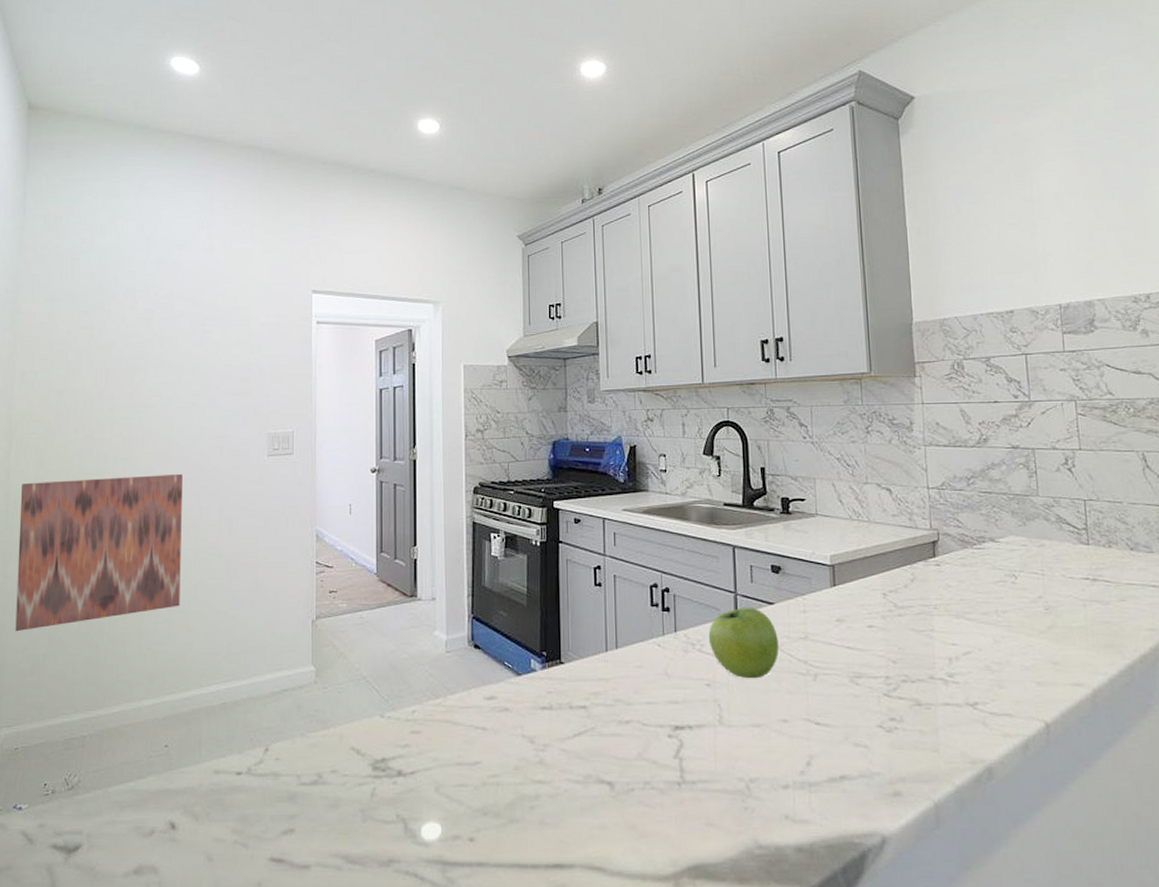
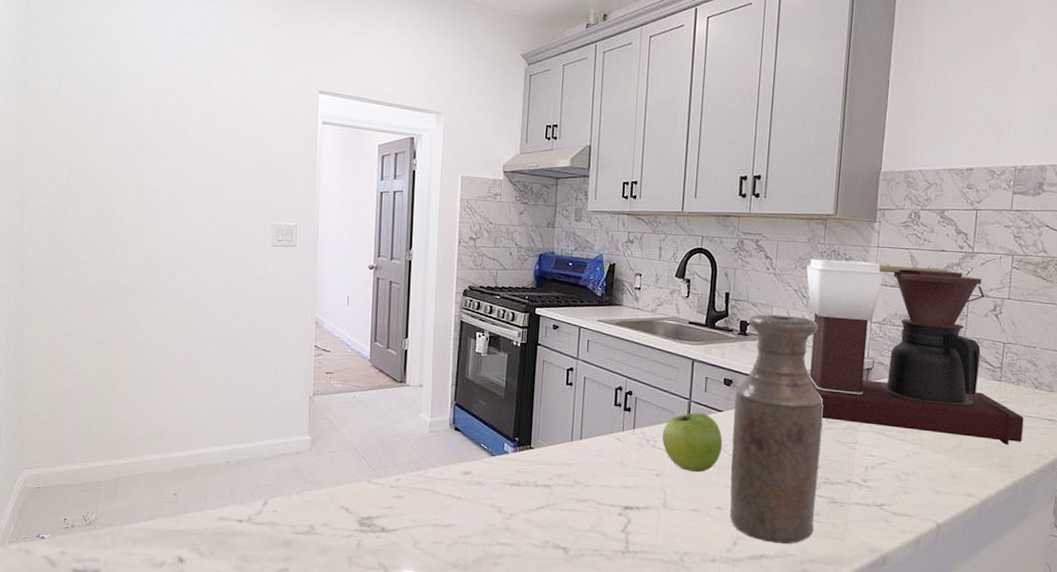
wall art: present [15,473,183,632] -> none [33,253,190,388]
bottle: none [786,487,899,761] -> present [730,314,824,545]
coffee maker: none [846,421,1127,620] -> present [806,258,1024,445]

